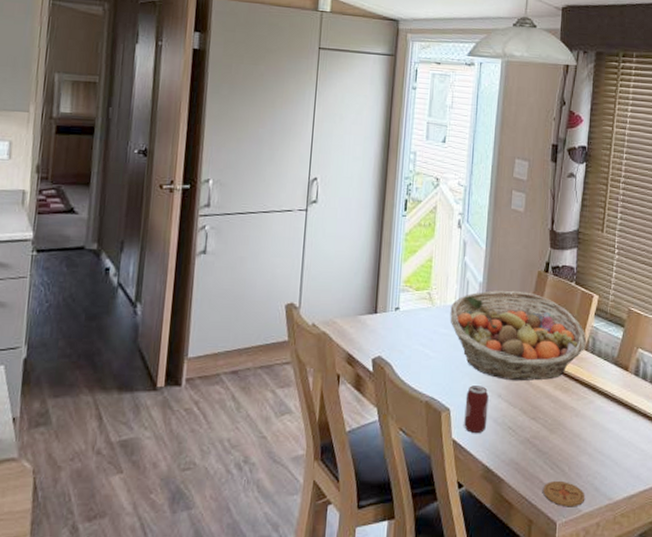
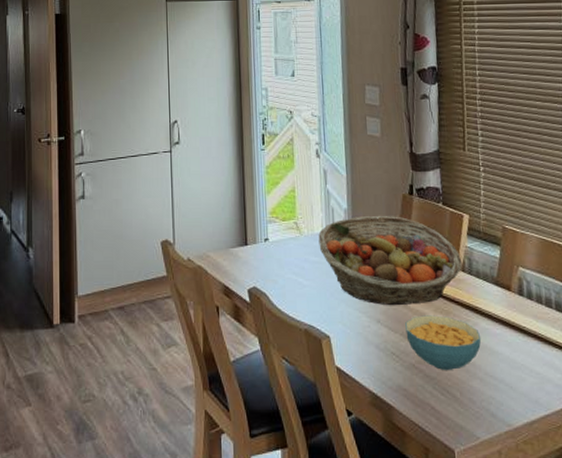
beverage can: present [464,385,489,433] -> none [344,312,369,359]
cereal bowl: none [524,391,595,445] -> present [405,315,482,370]
coaster: present [543,481,586,507] -> none [436,408,482,435]

